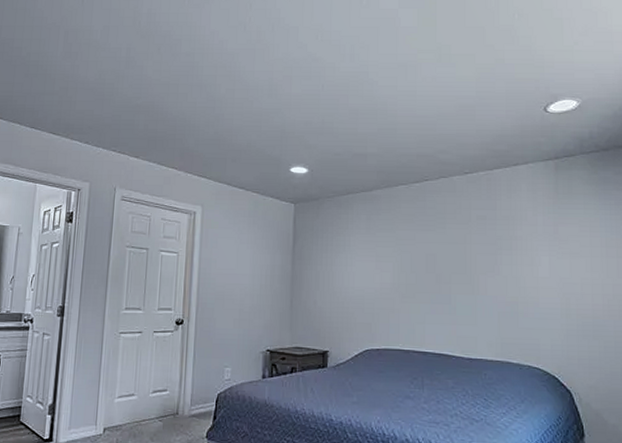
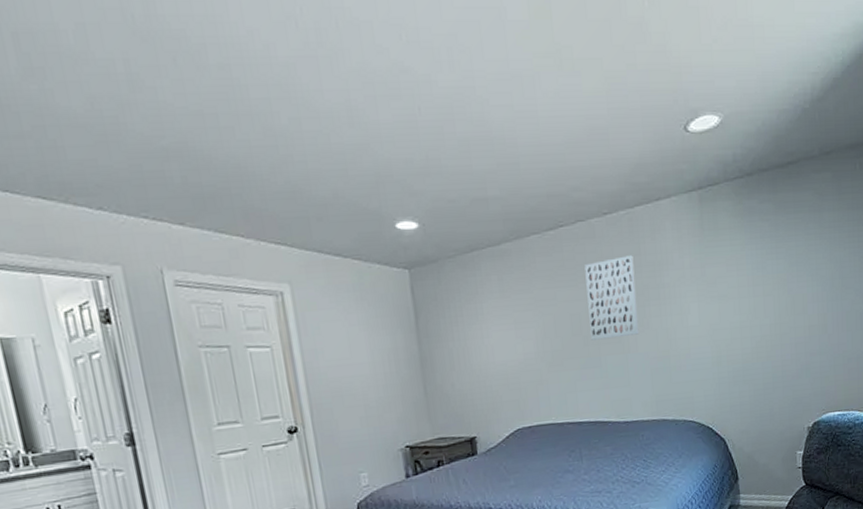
wall art: none [443,209,490,280] -> present [584,255,640,340]

